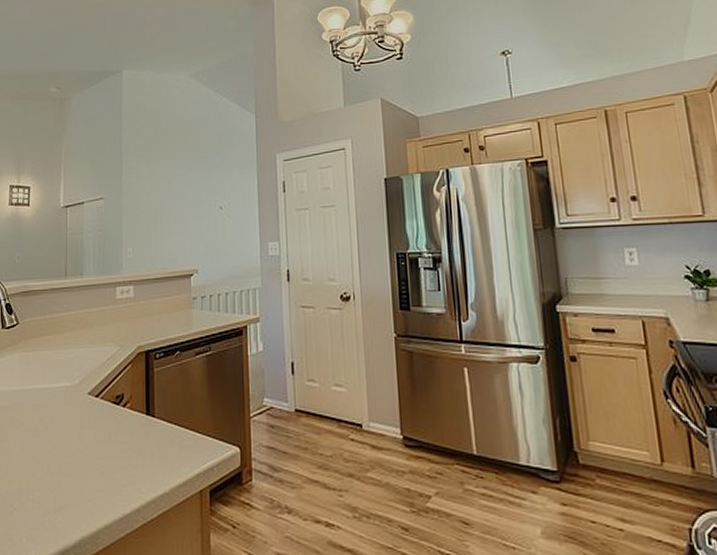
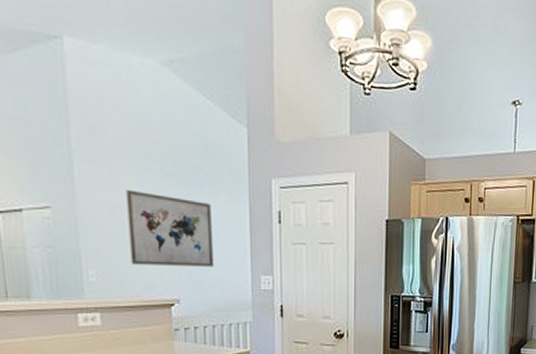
wall art: none [159,177,227,241] -> present [126,189,213,267]

